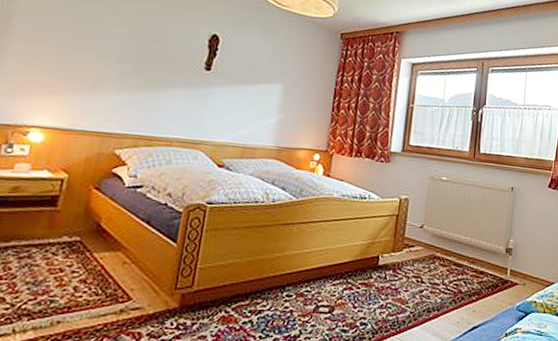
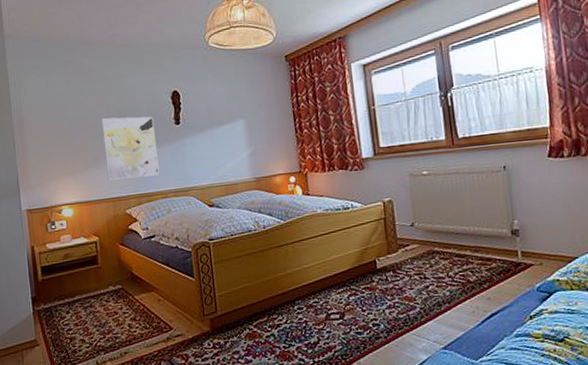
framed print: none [103,40,182,119] -> present [102,116,160,181]

